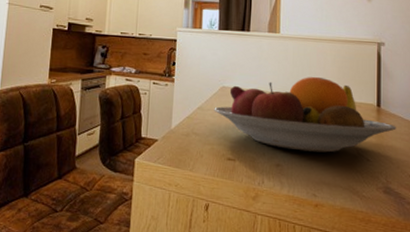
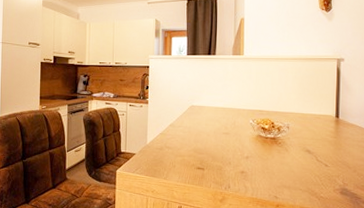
fruit bowl: present [214,76,396,153] -> none [184,92,354,160]

